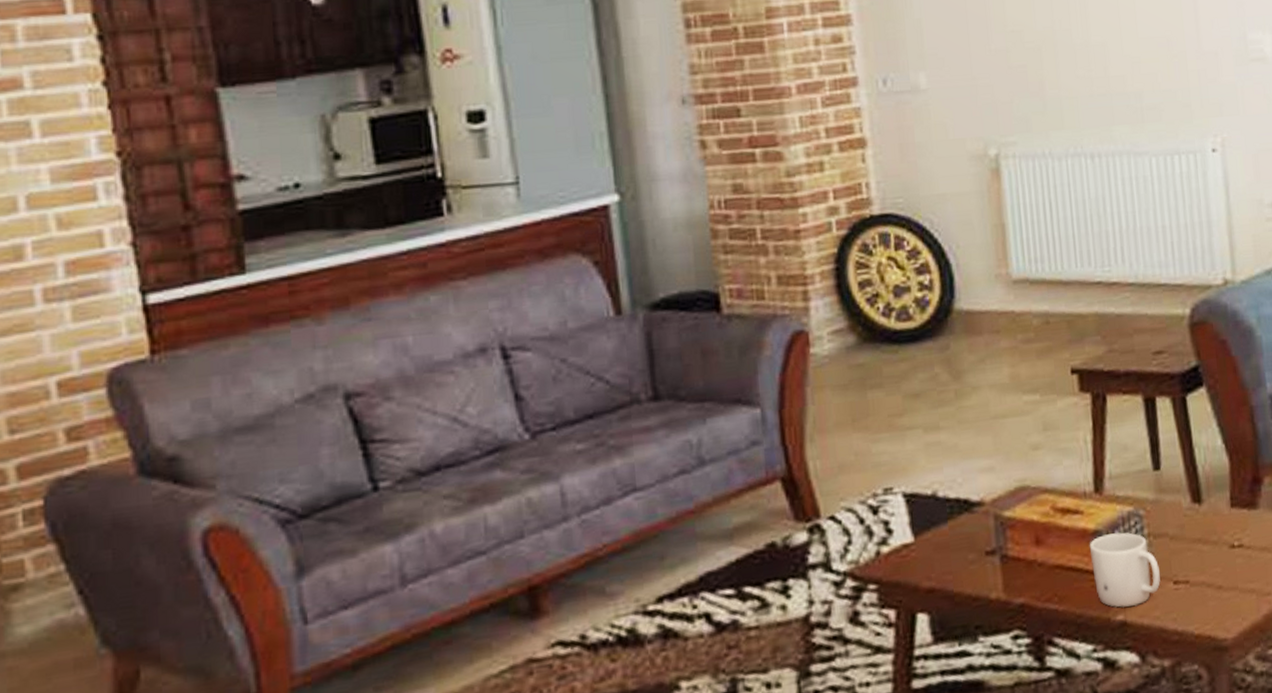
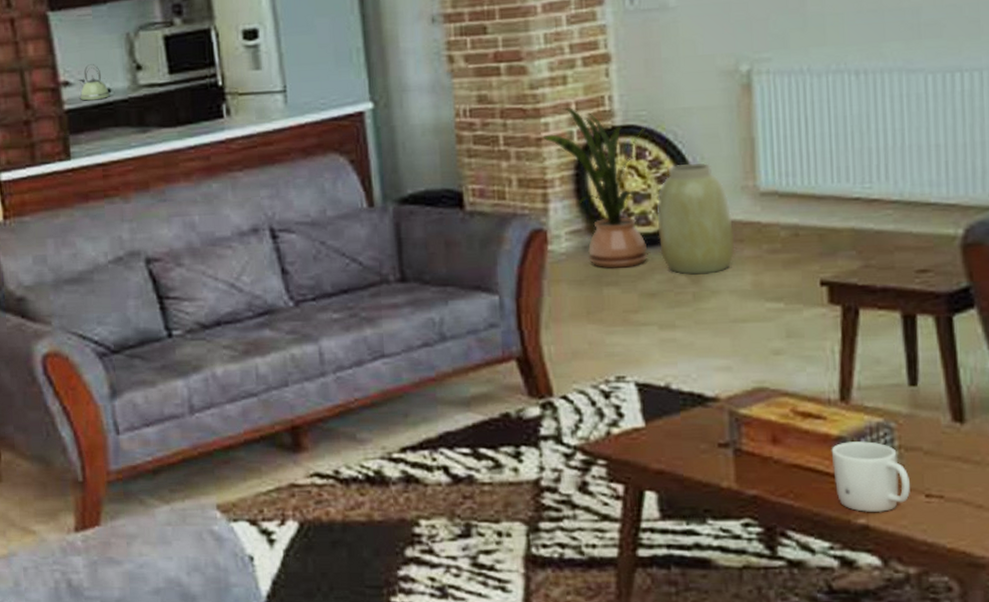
kettle: none [257,153,299,199] -> present [78,64,110,101]
house plant: none [801,195,911,370] -> present [542,107,648,268]
vase: none [917,252,992,371] -> present [657,163,734,275]

